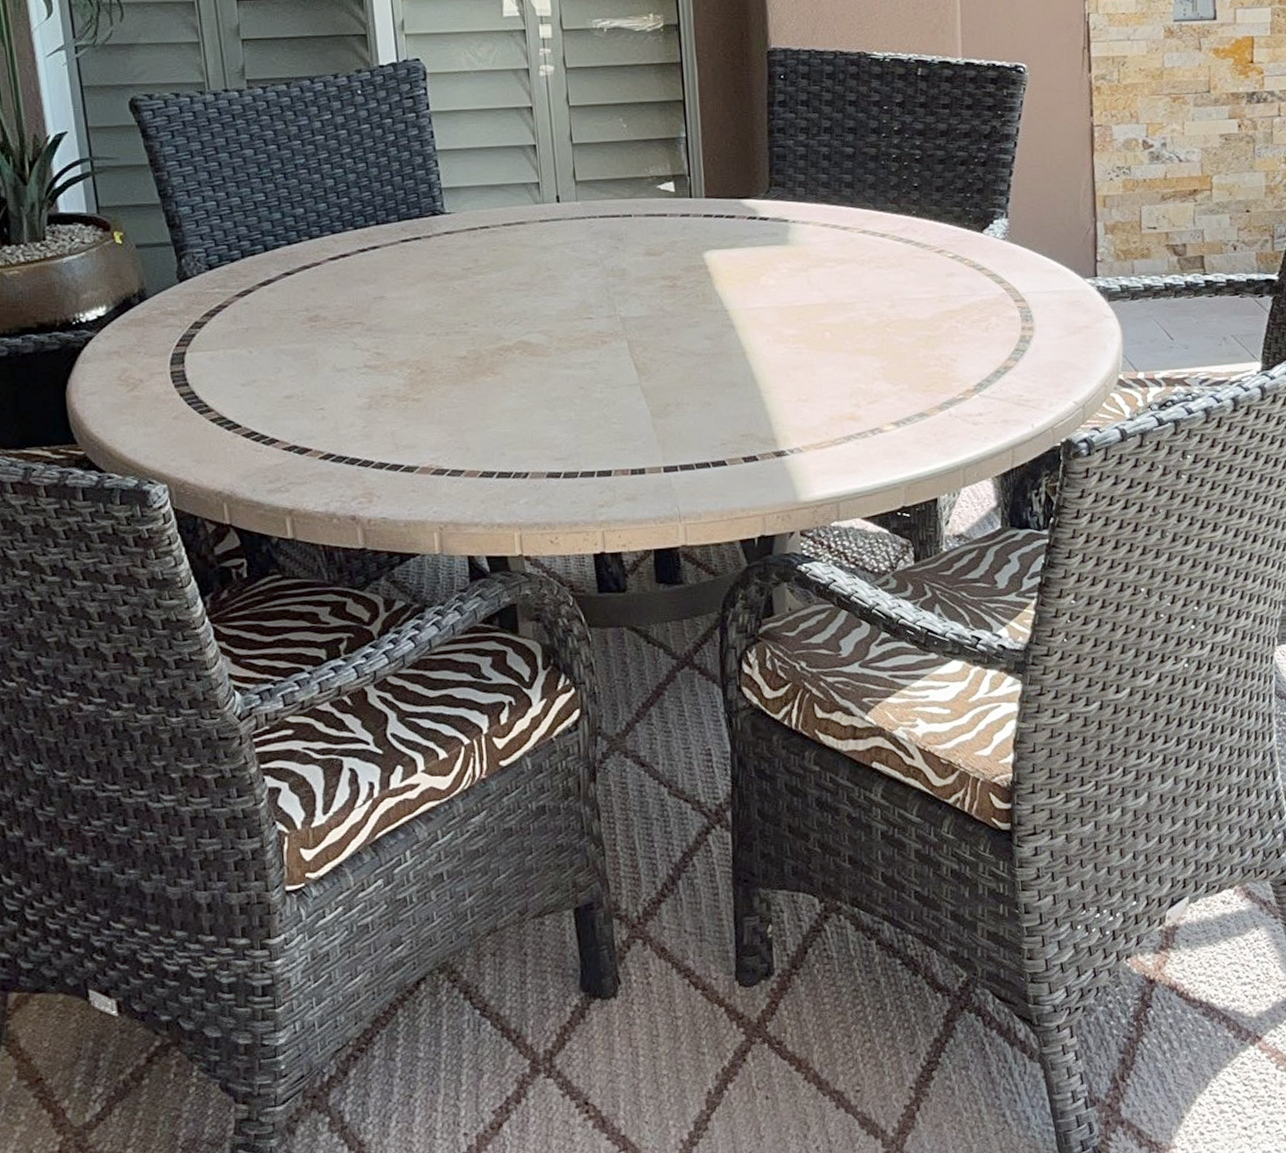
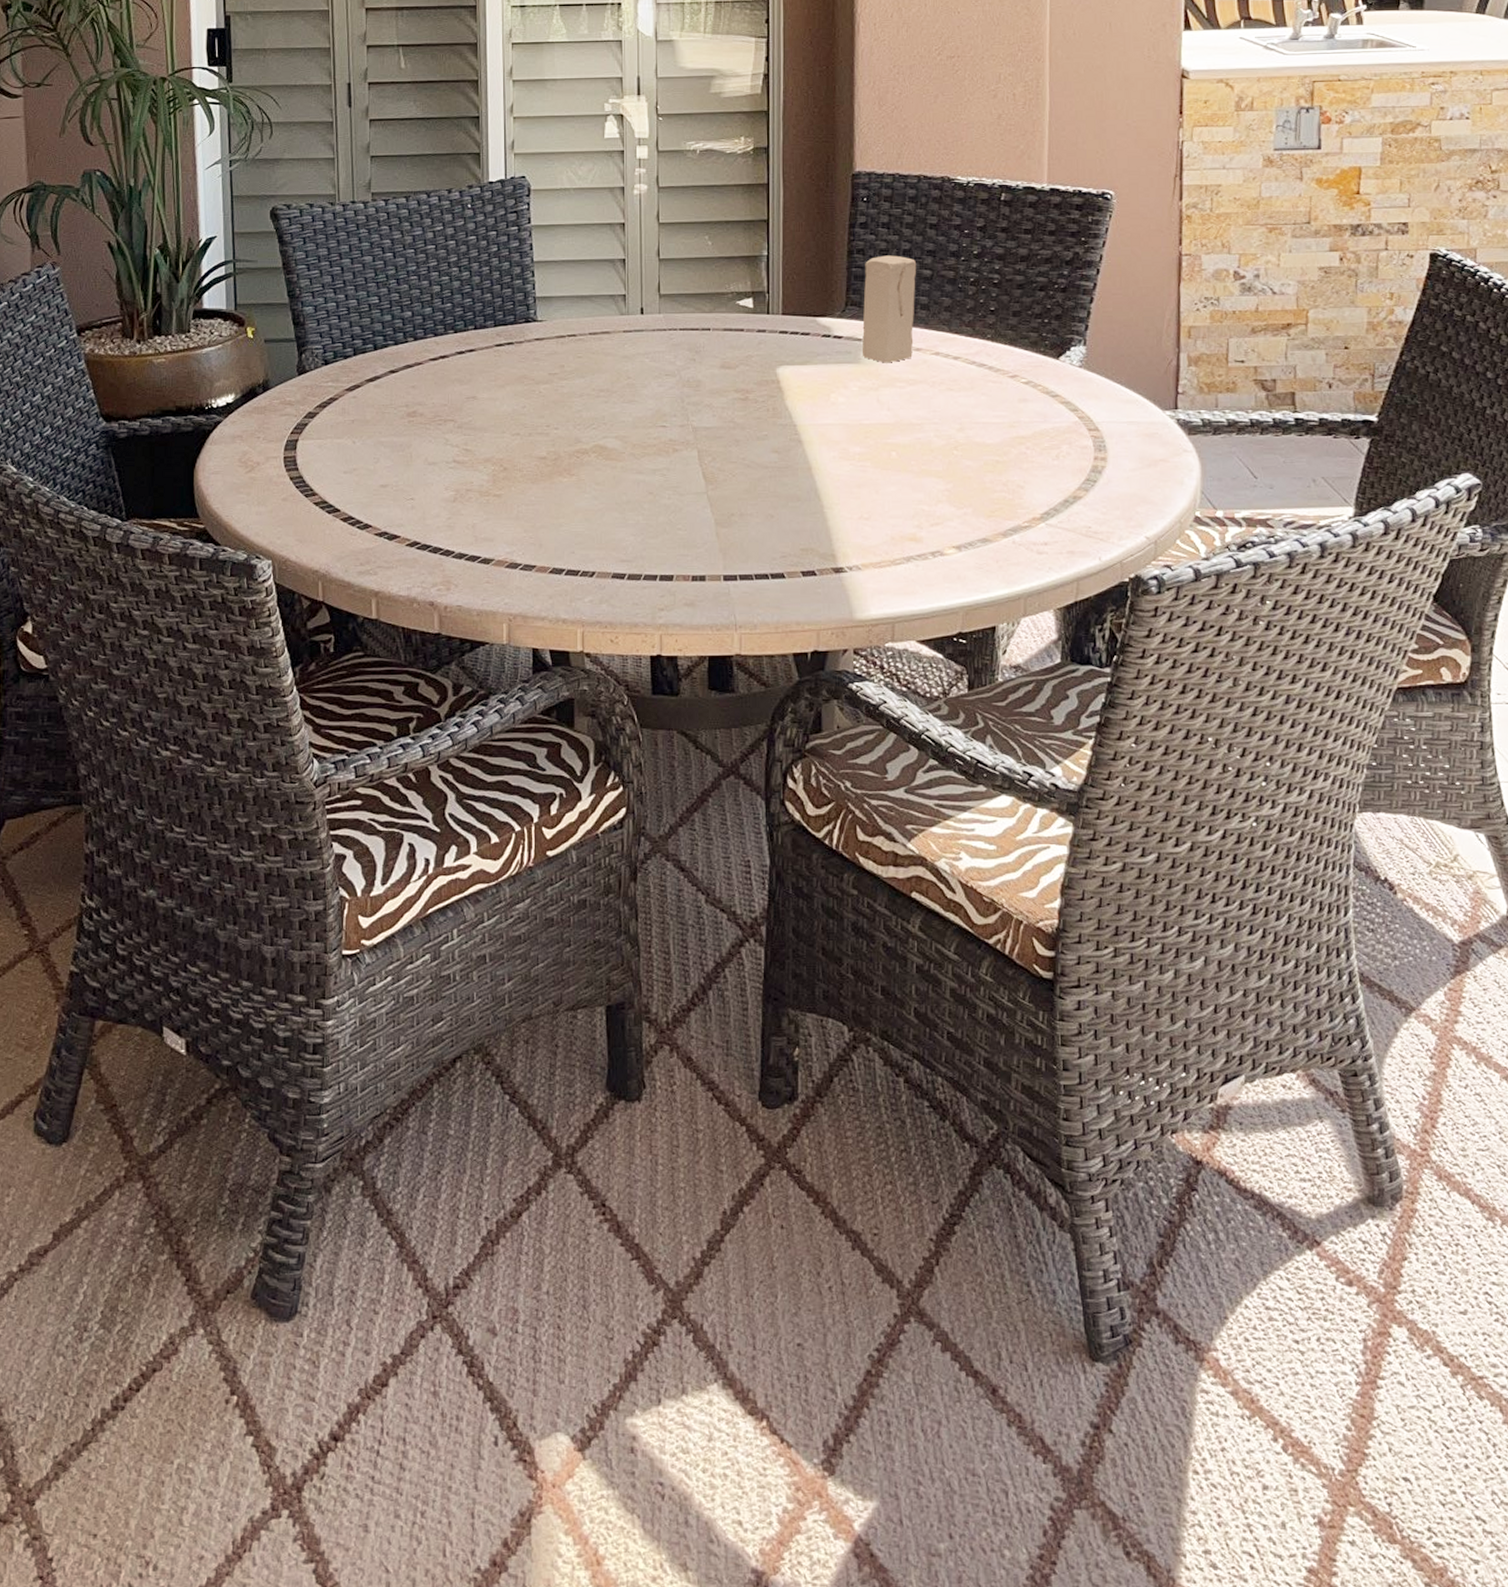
candle: none [786,133,840,244] -> present [861,255,917,363]

